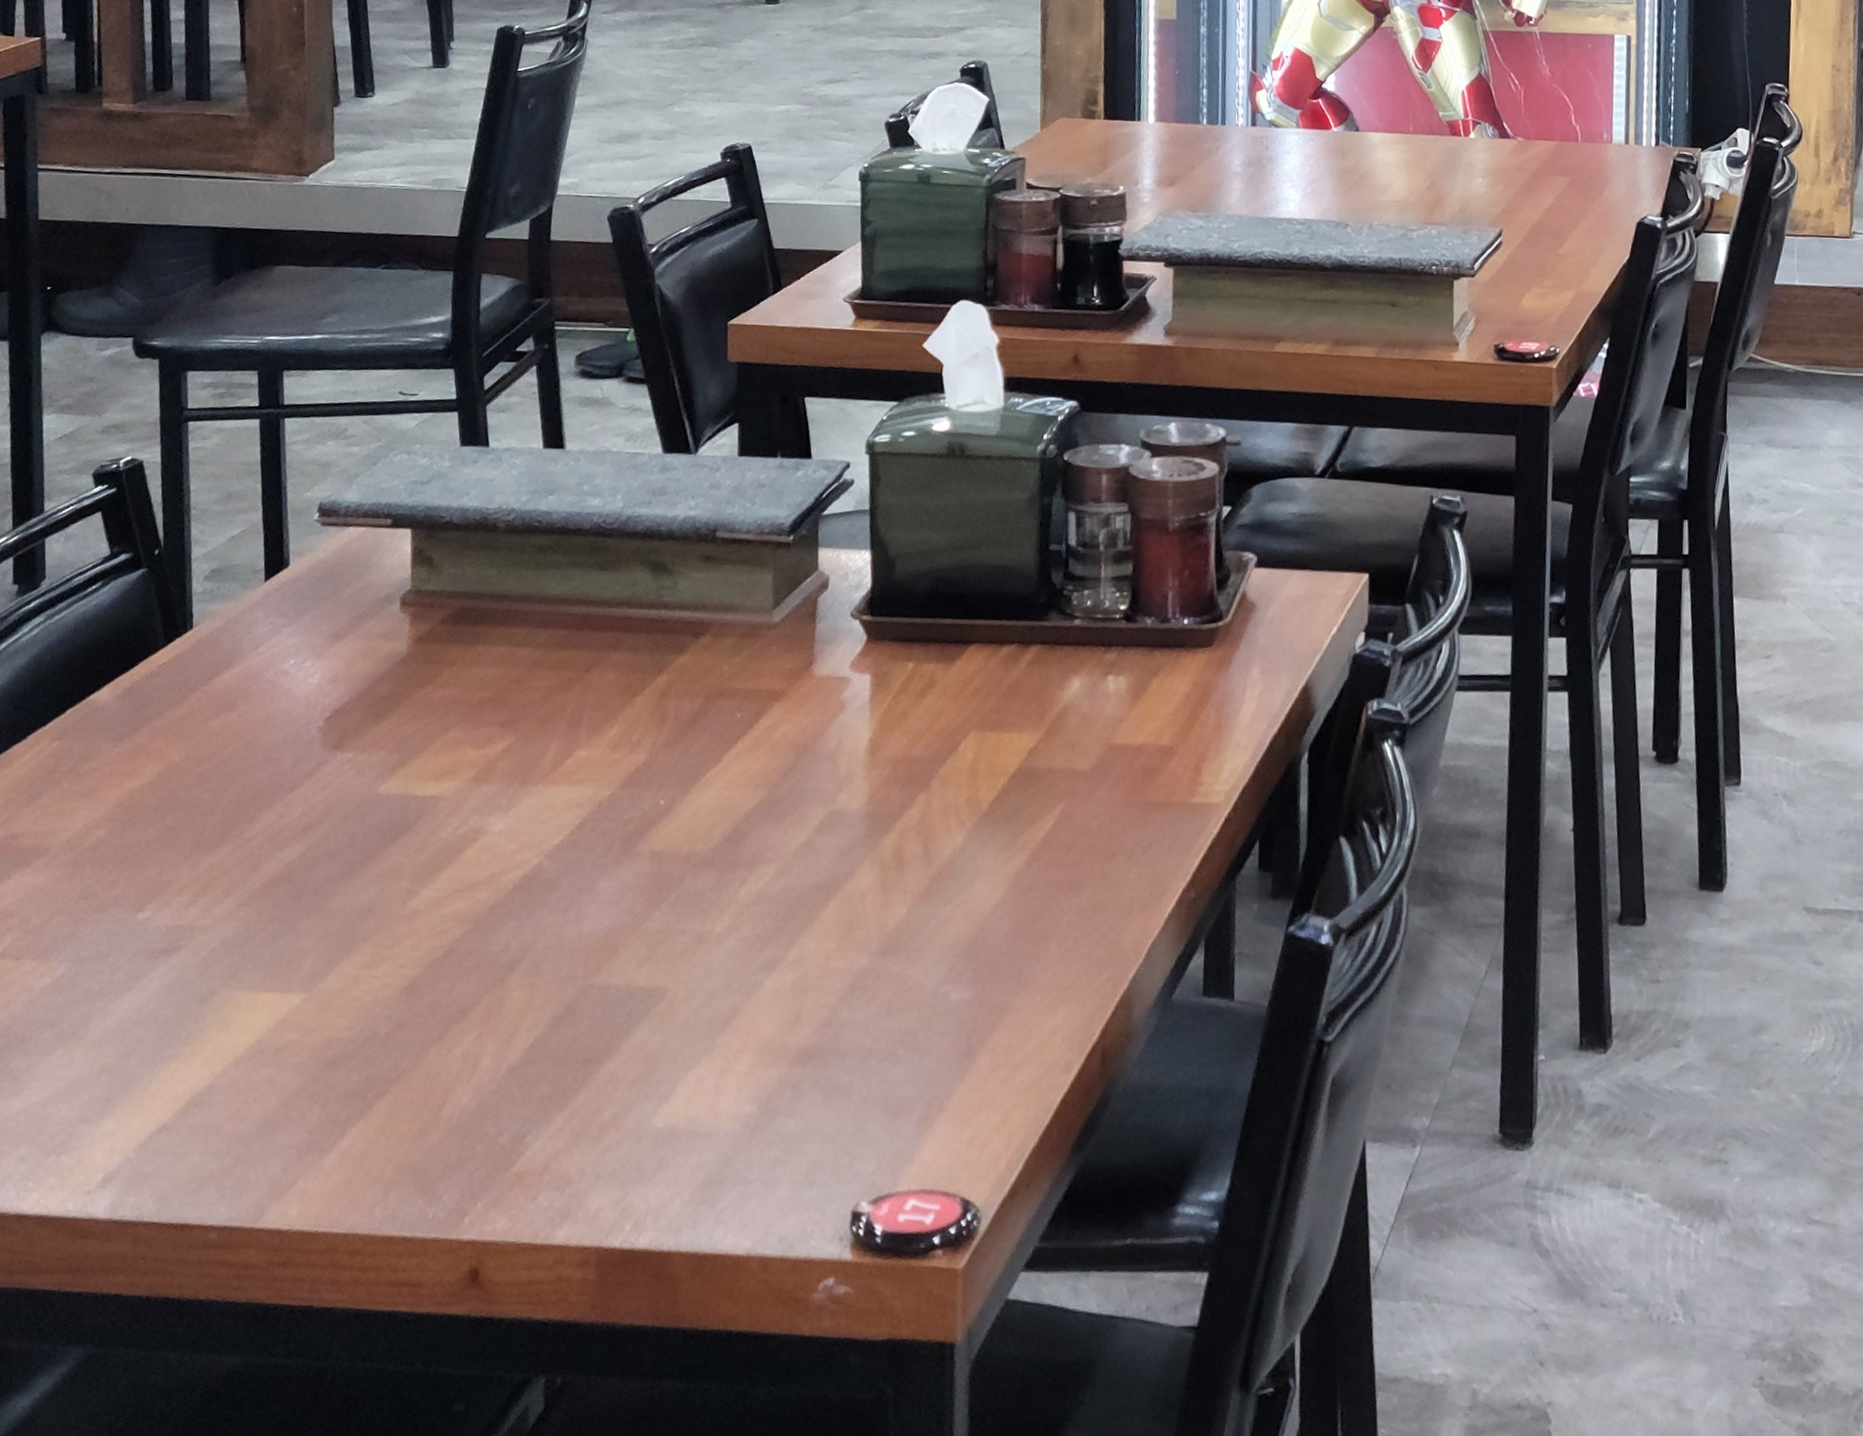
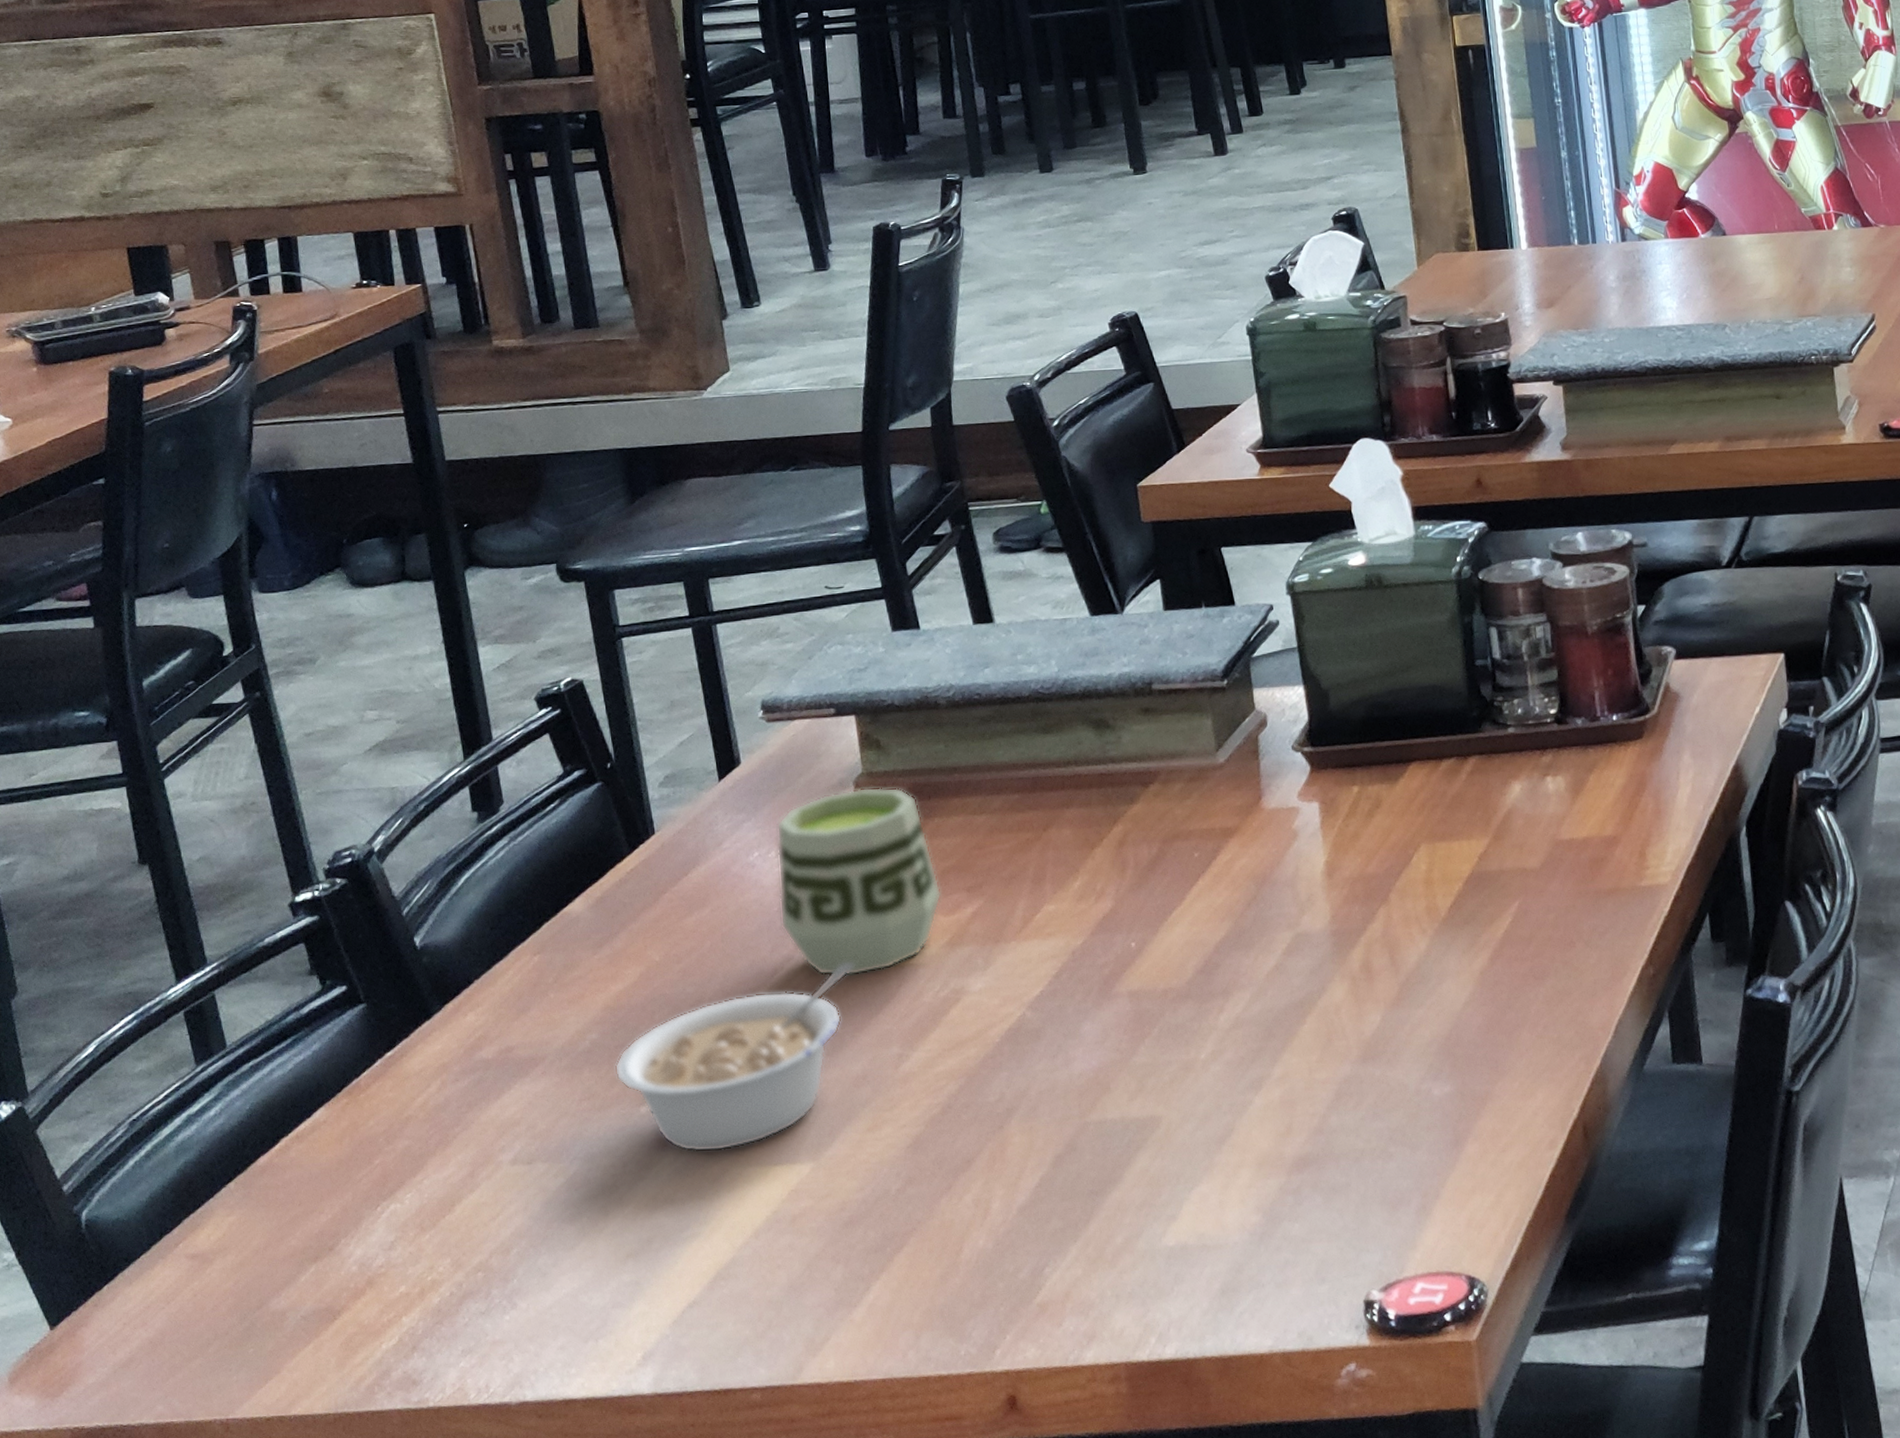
legume: none [117,786,376,970] -> present [614,962,855,1152]
cup: none [306,605,474,801] -> present [776,787,942,977]

